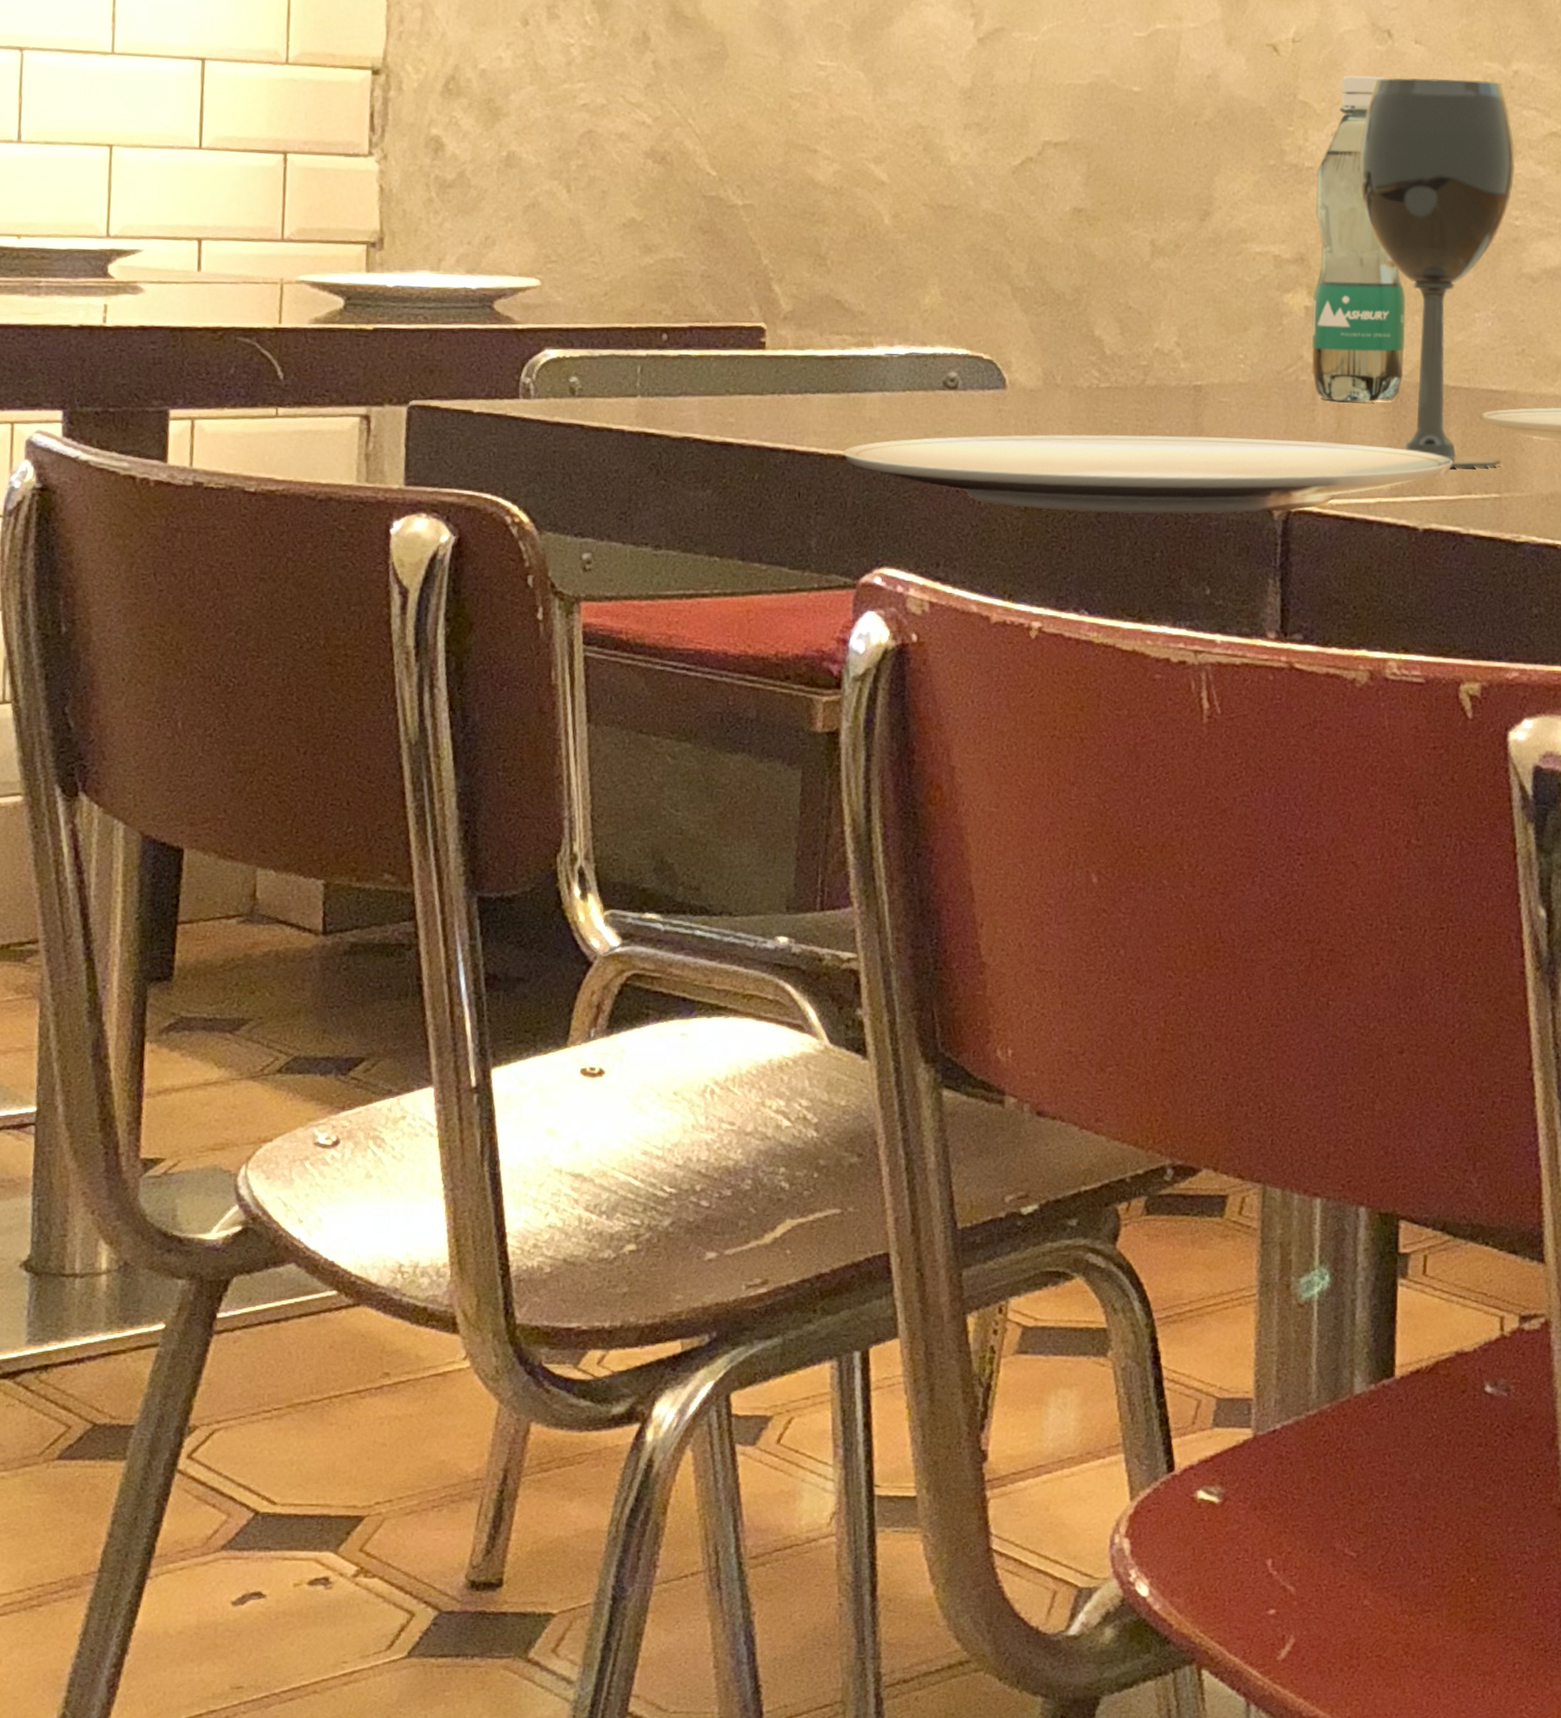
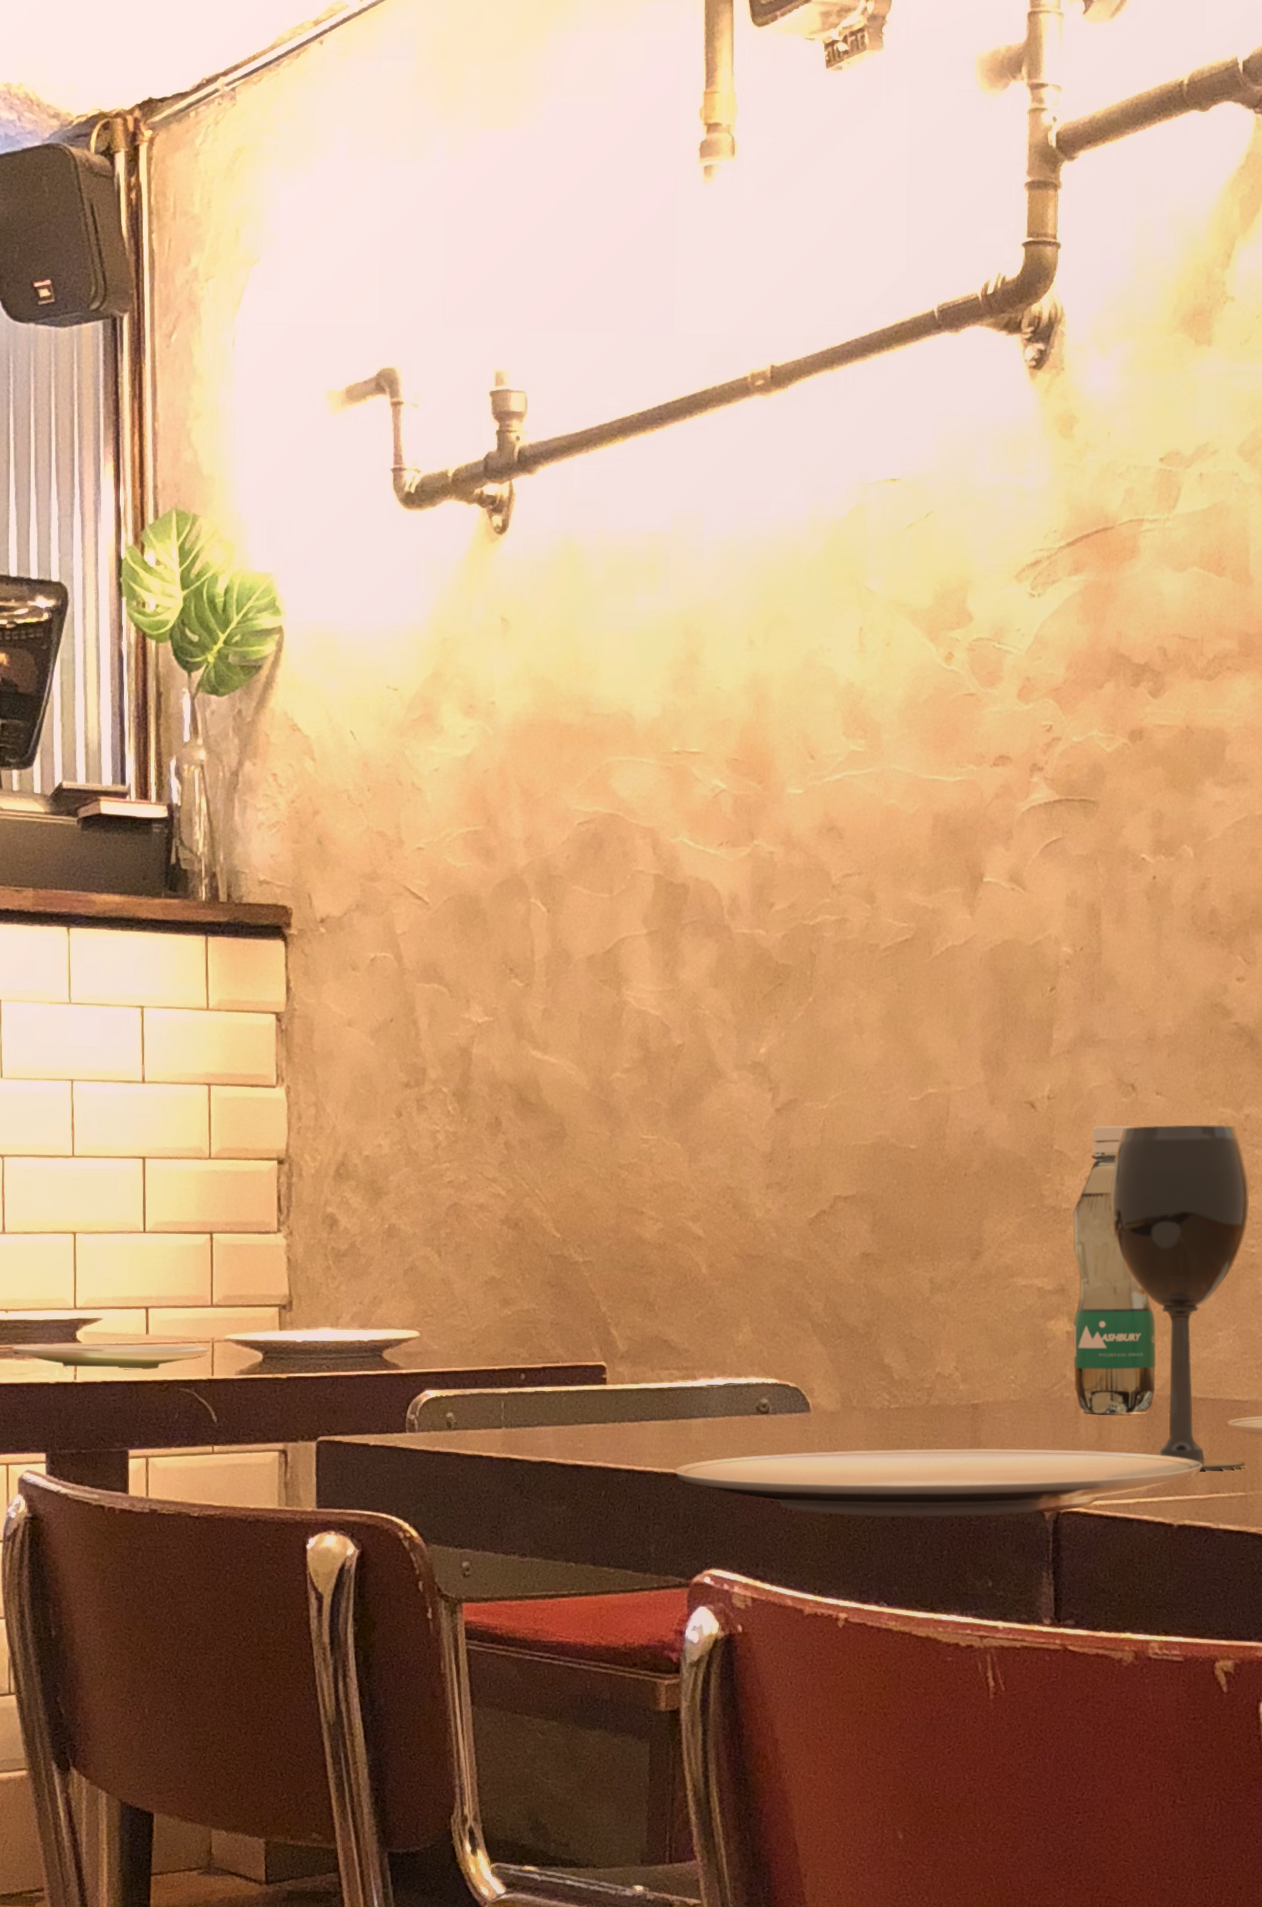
plate: none [24,278,278,314] -> present [12,1344,210,1370]

